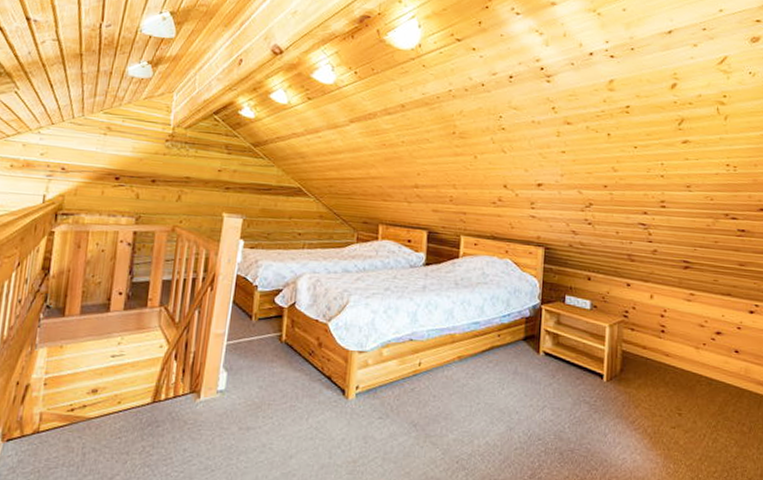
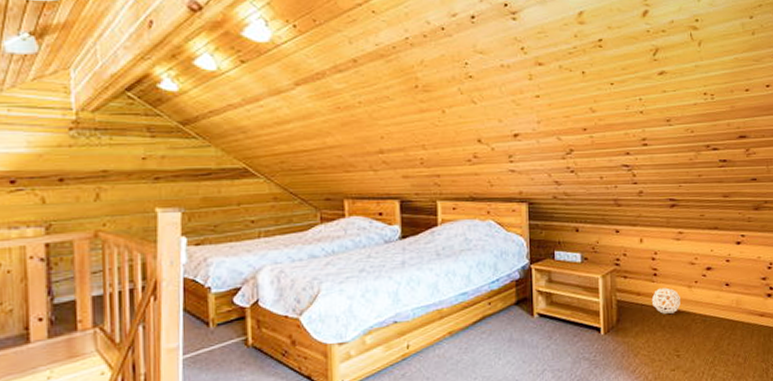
decorative ball: none [657,345,687,372] -> present [651,287,680,314]

